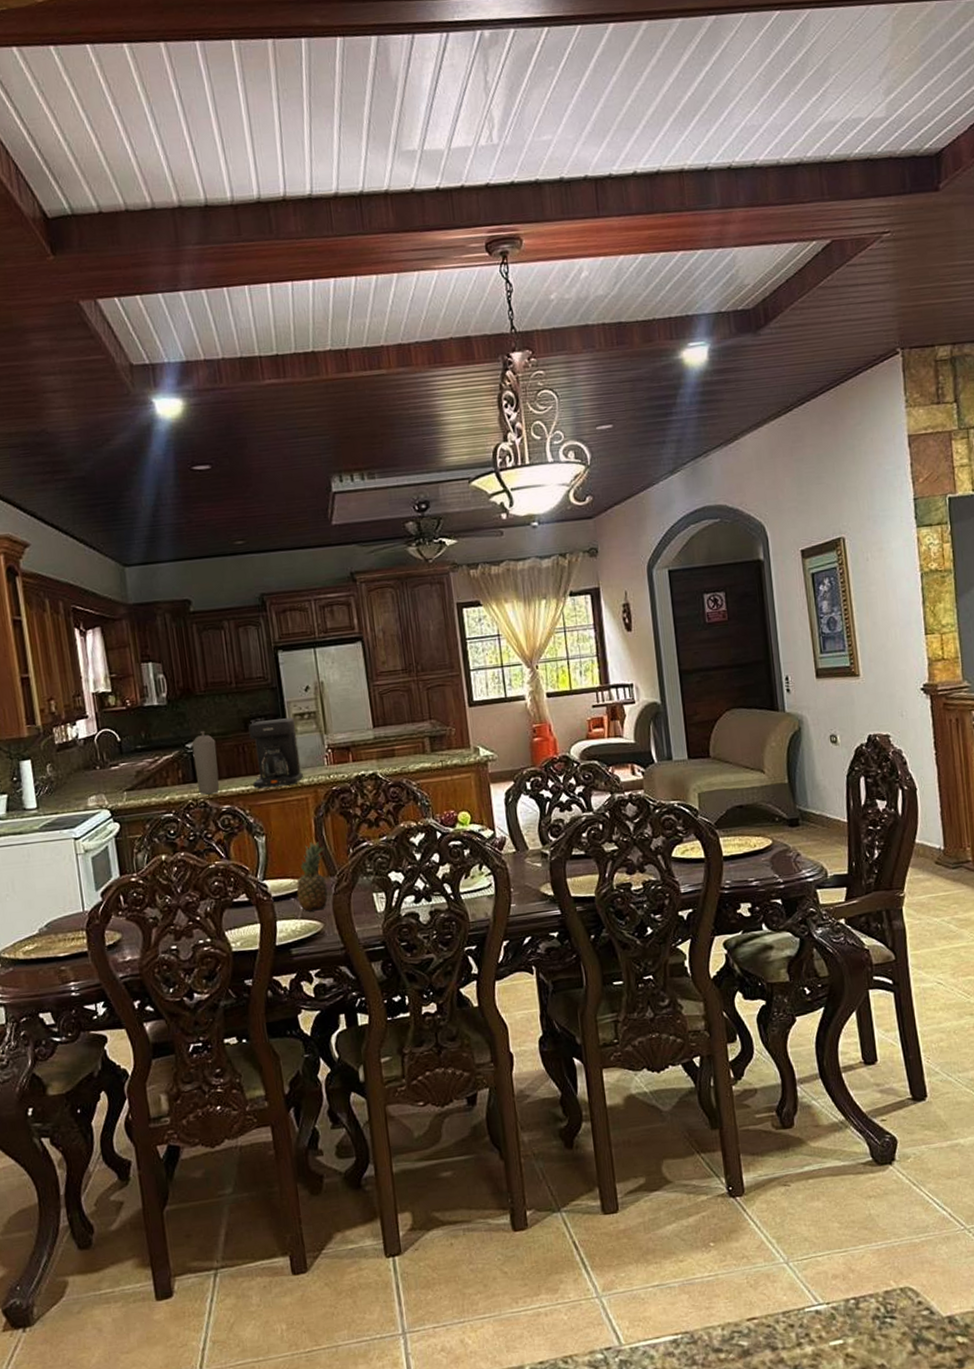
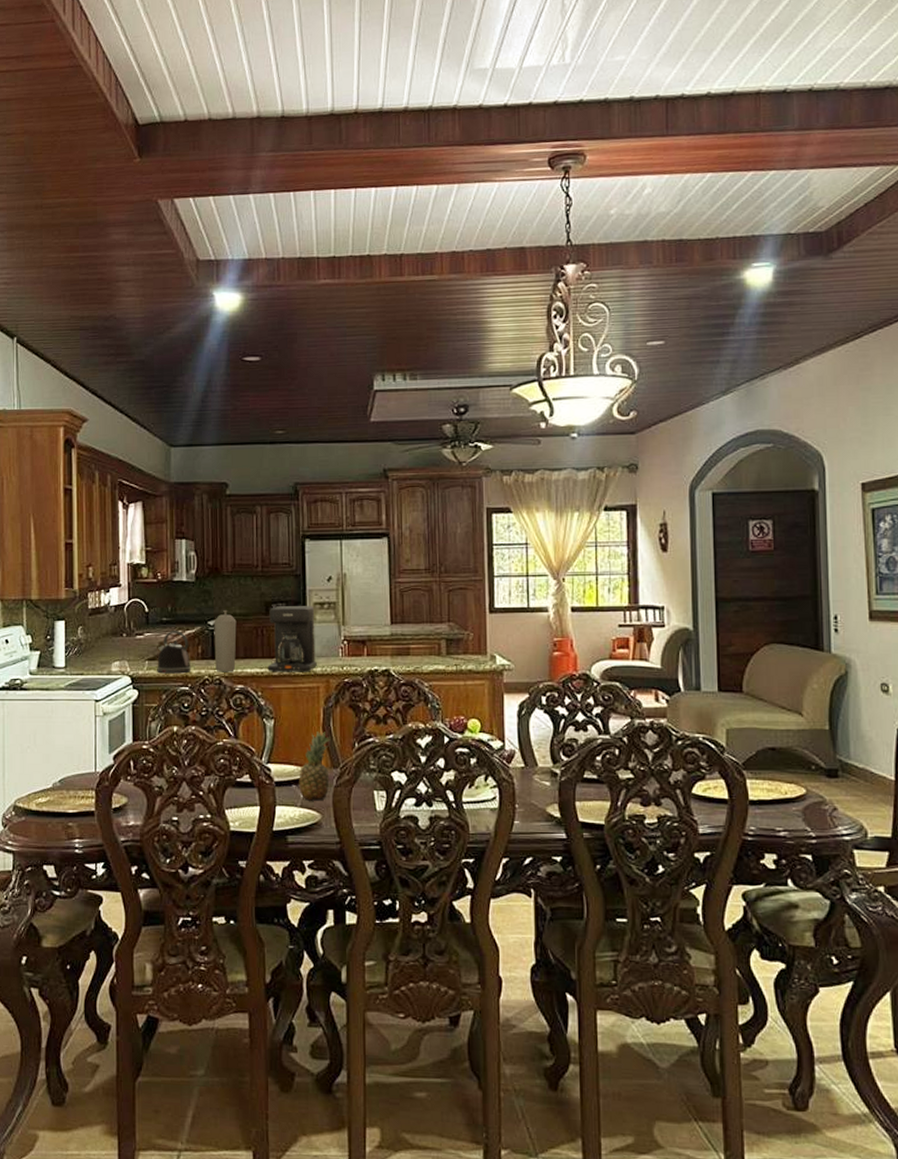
kettle: none [135,756,174,803] -> present [157,629,191,674]

